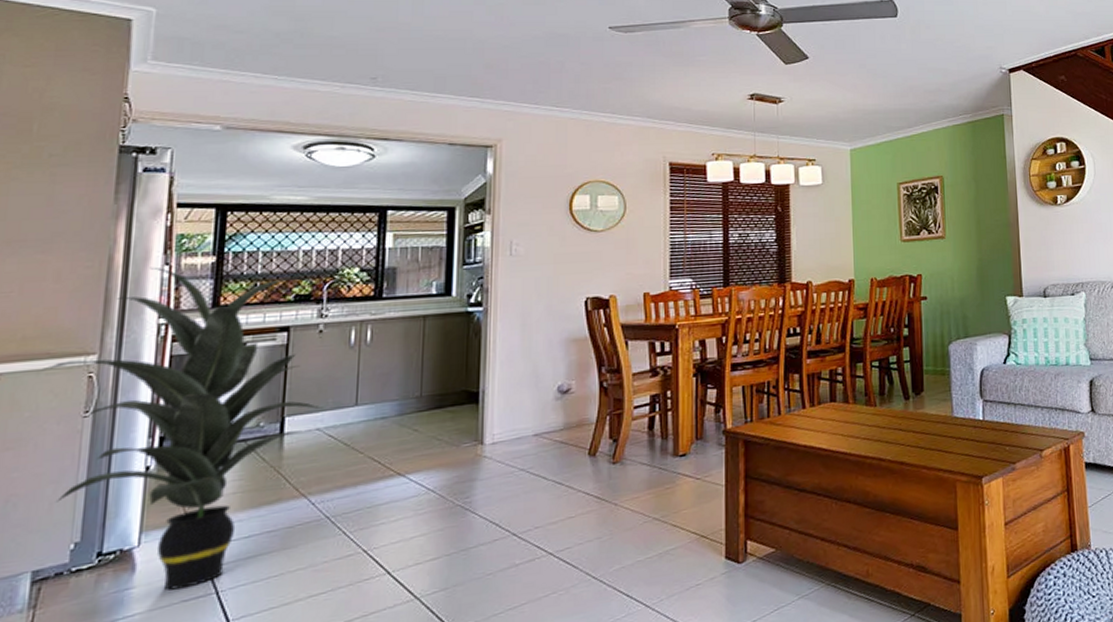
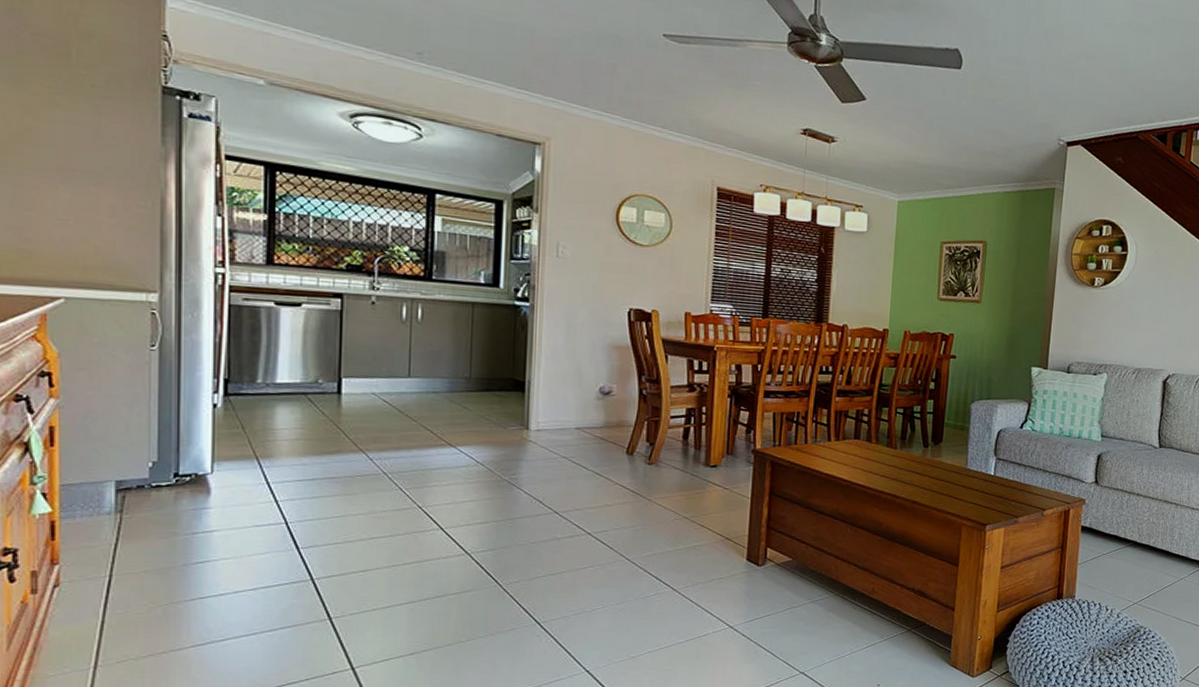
indoor plant: present [43,267,323,591] -> none [107,215,378,515]

